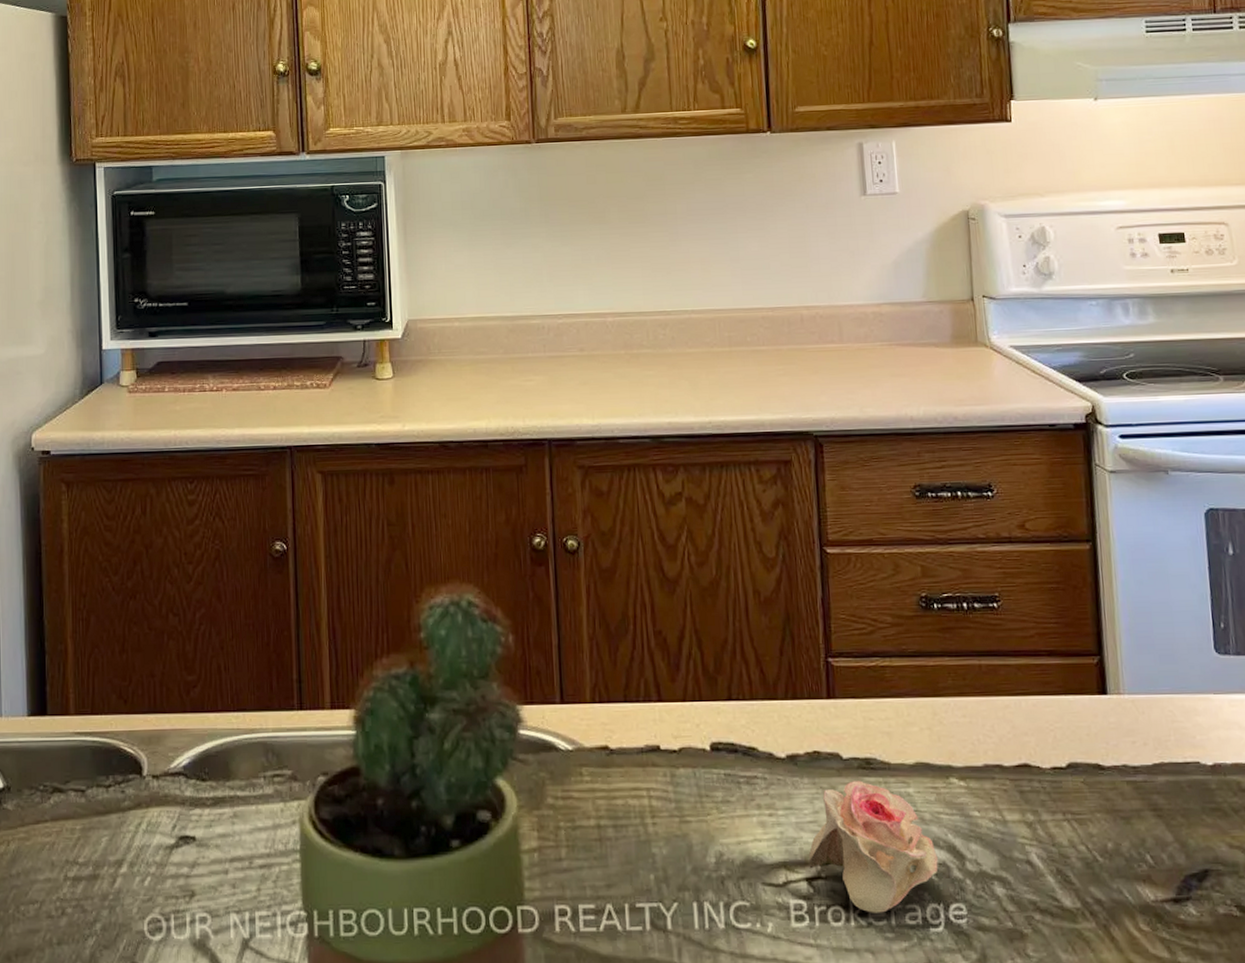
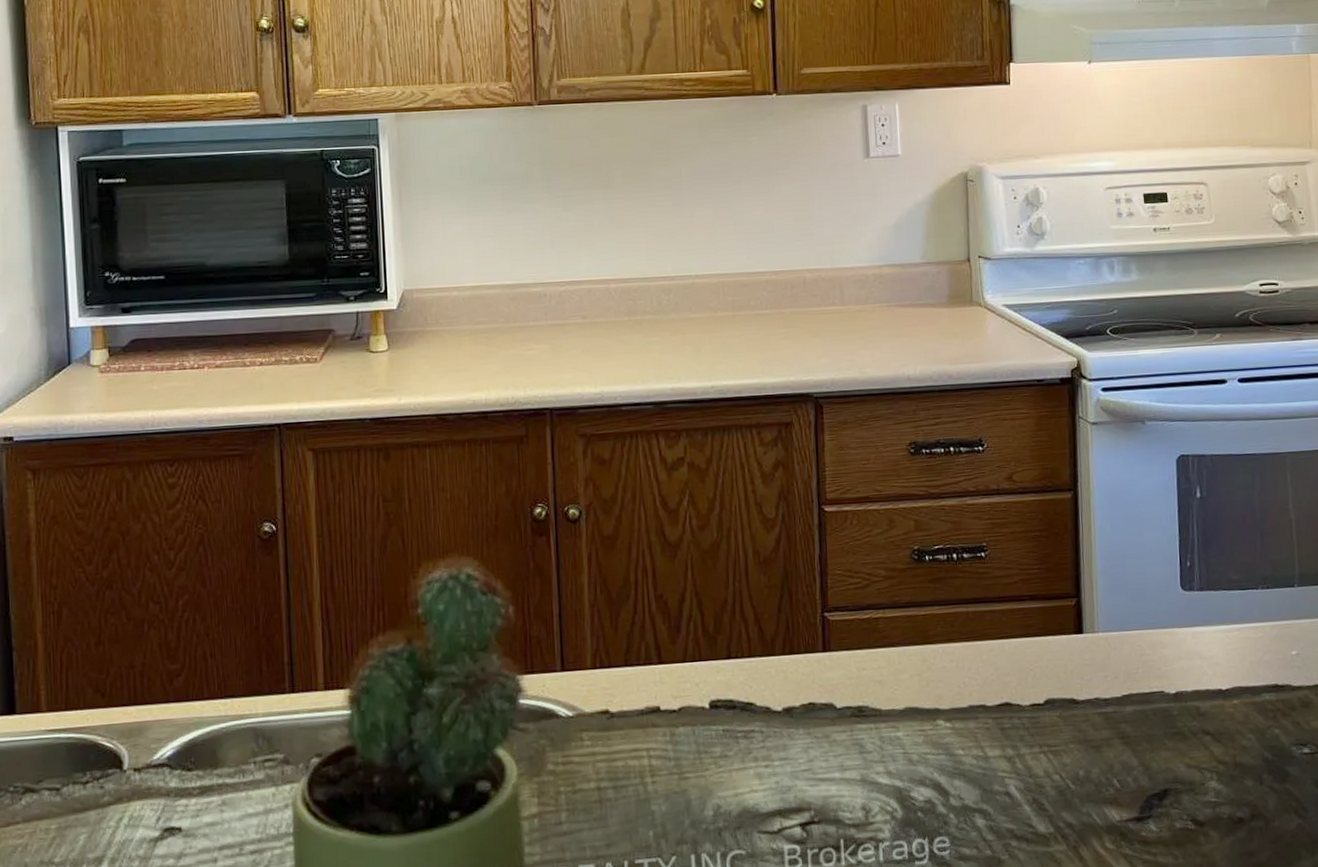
flower: present [808,780,938,913] -> none [802,728,924,852]

